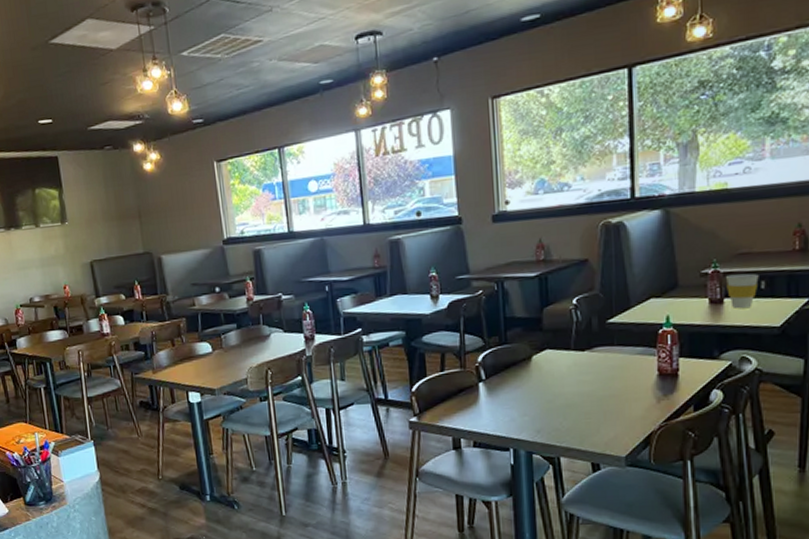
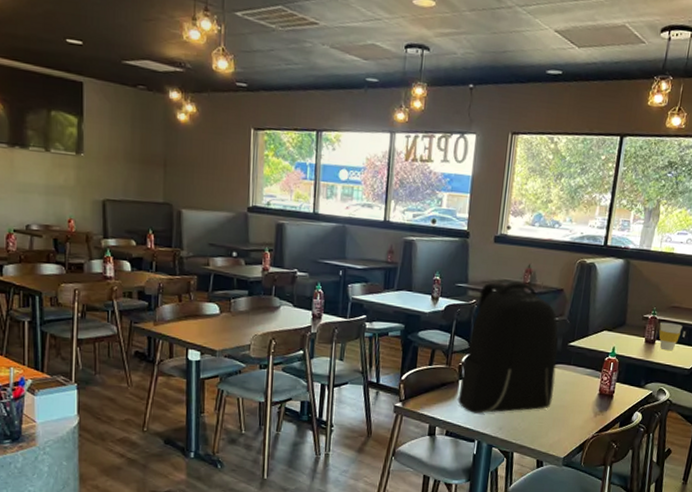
backpack: none [479,260,599,418] -> present [457,281,559,414]

